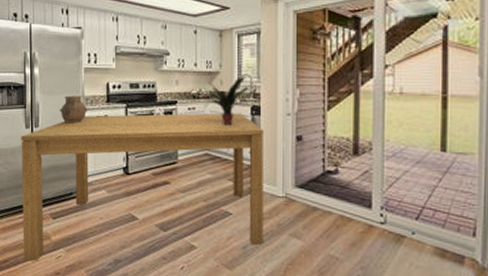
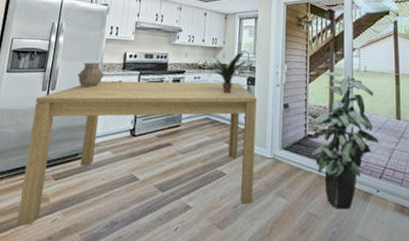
indoor plant: none [329,95,417,253] -> present [310,71,379,210]

